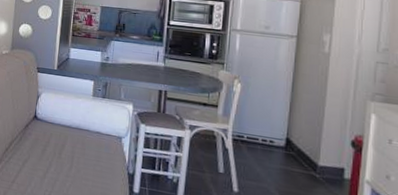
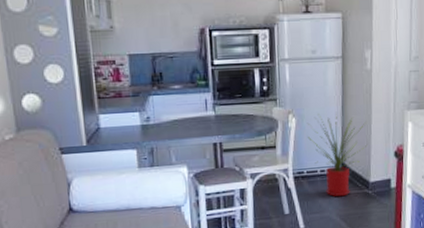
house plant: none [251,85,319,172] -> present [307,113,368,197]

